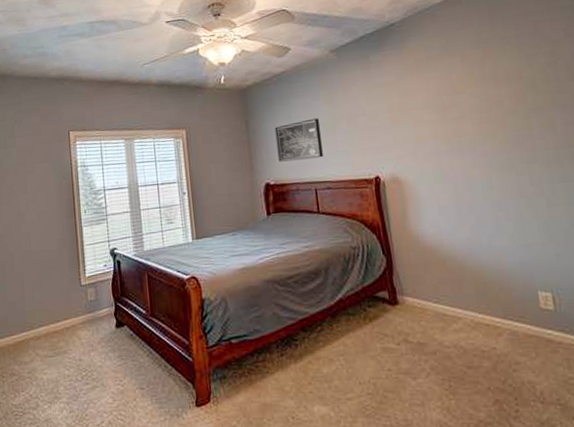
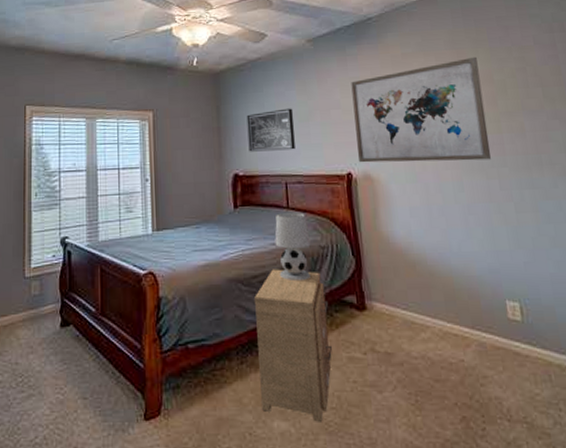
side table: none [290,269,367,408] -> present [253,269,332,424]
table lamp: none [307,216,343,281] -> present [274,212,311,282]
wall art: none [375,54,521,167] -> present [351,56,491,163]

